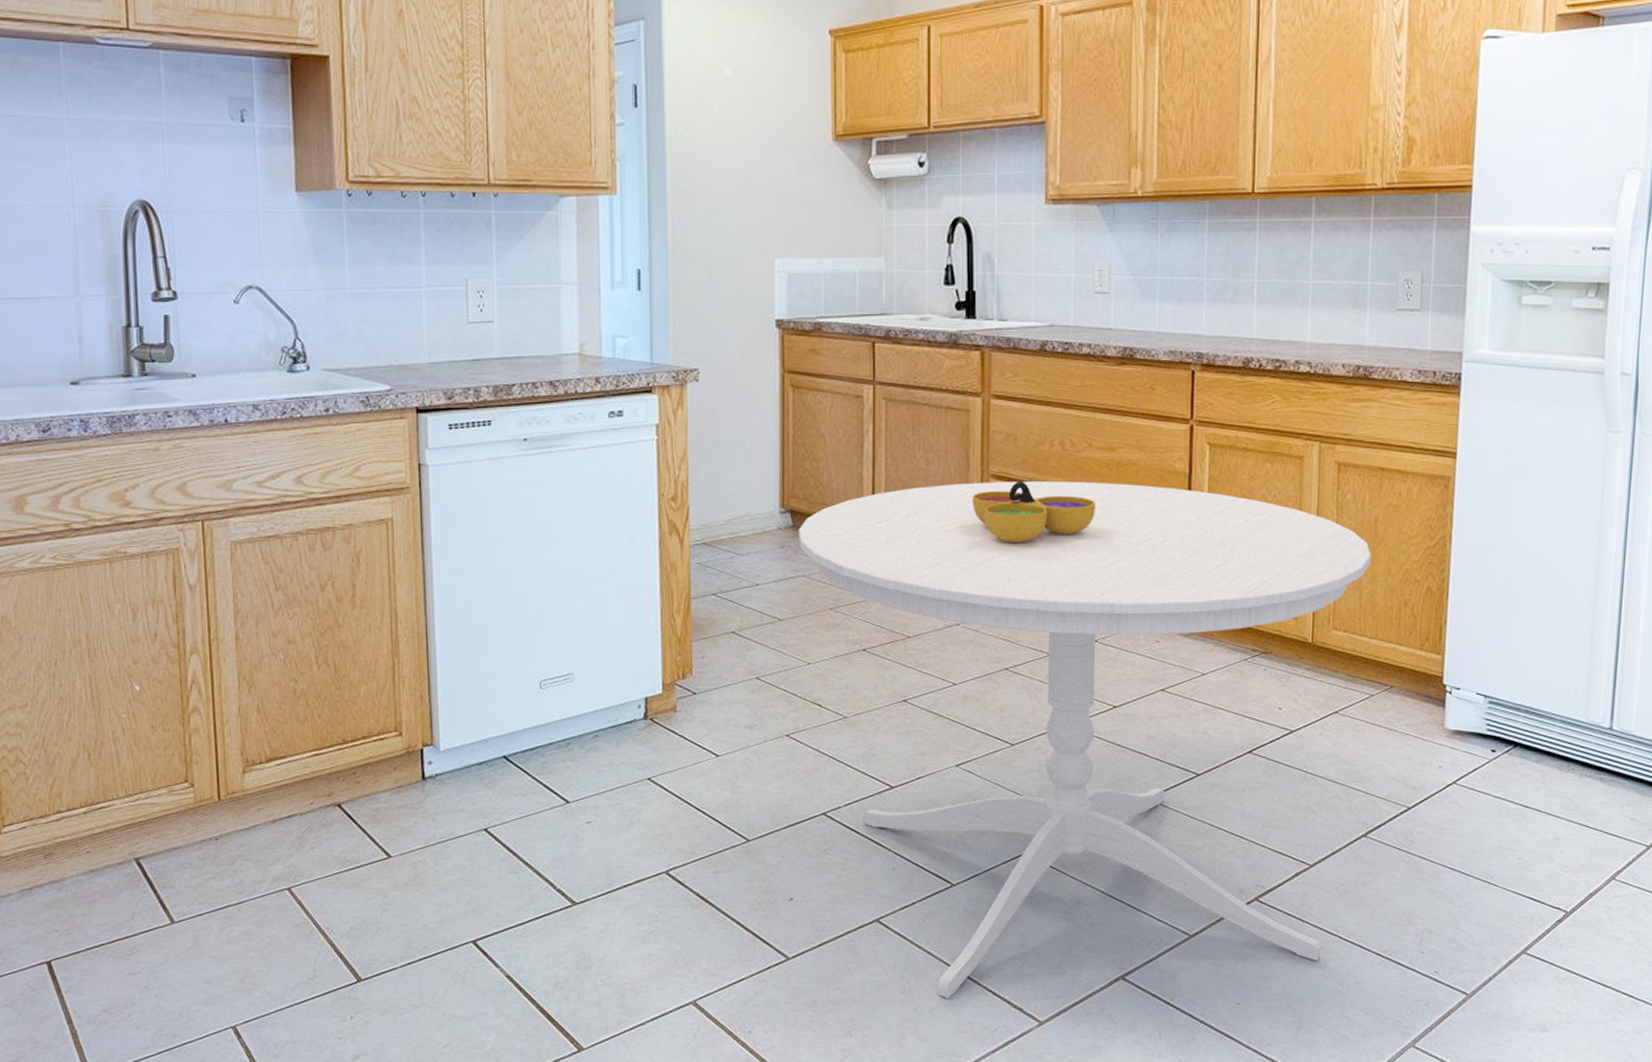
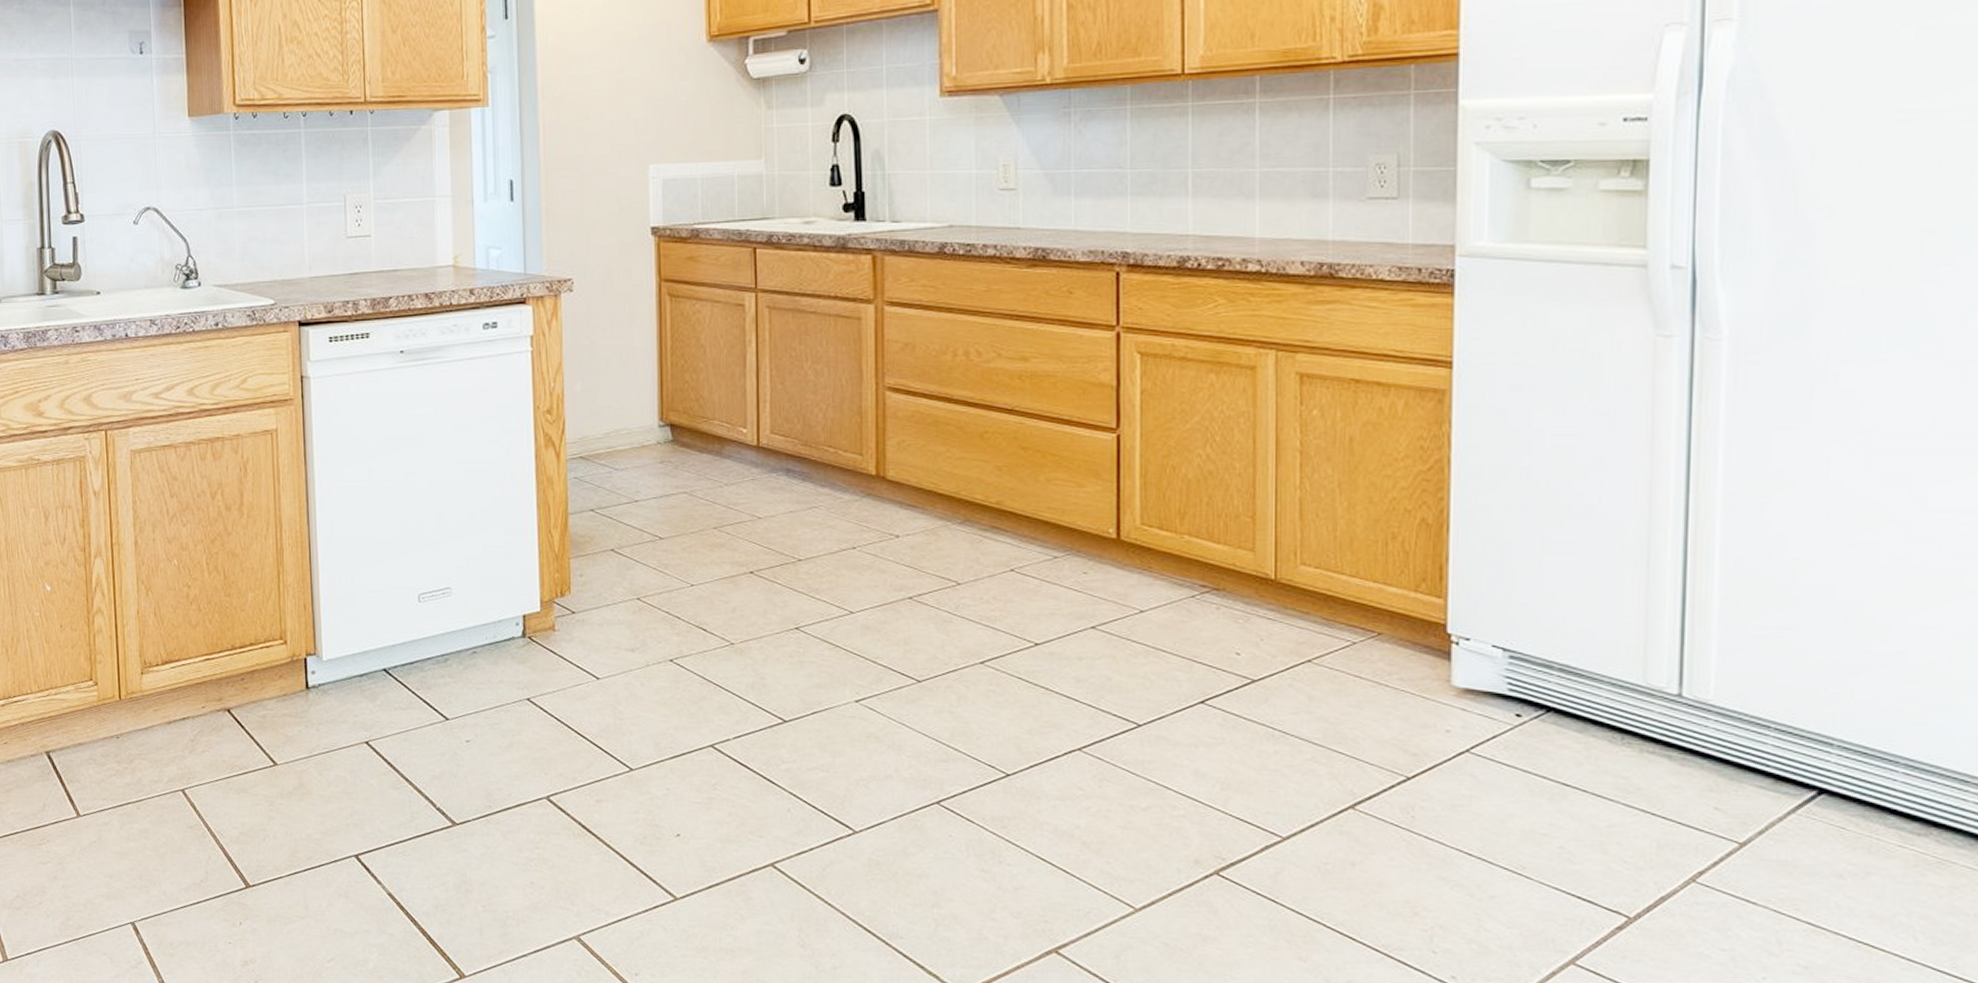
dining table: present [798,480,1371,998] -> none [678,393,1347,957]
decorative bowl: present [971,480,1095,544] -> none [866,393,1007,462]

